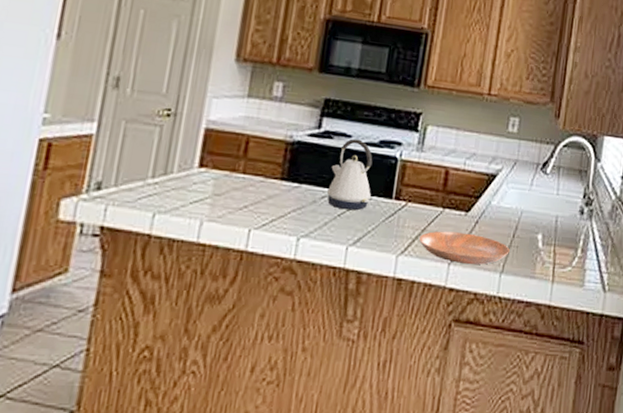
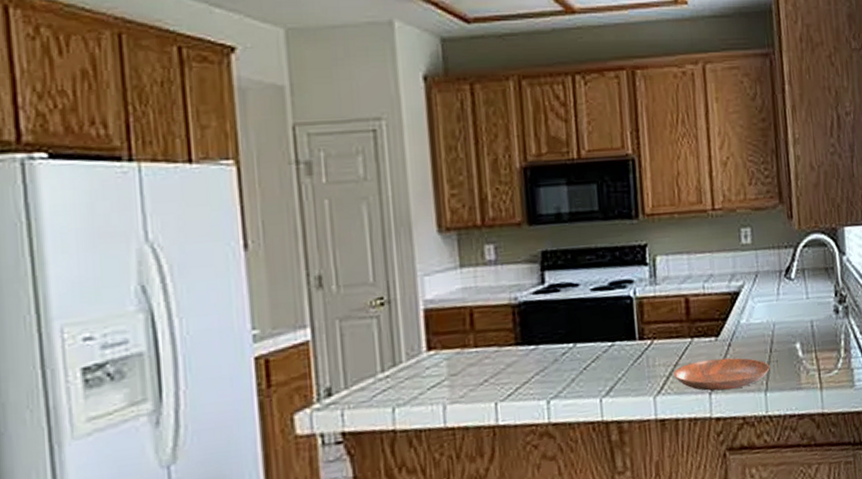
kettle: present [327,139,373,211] -> none [565,286,614,362]

